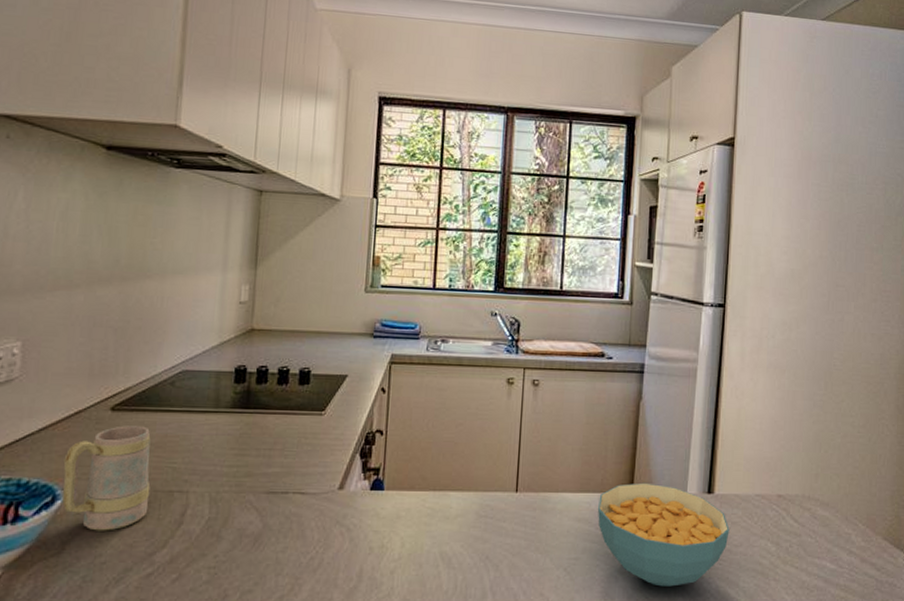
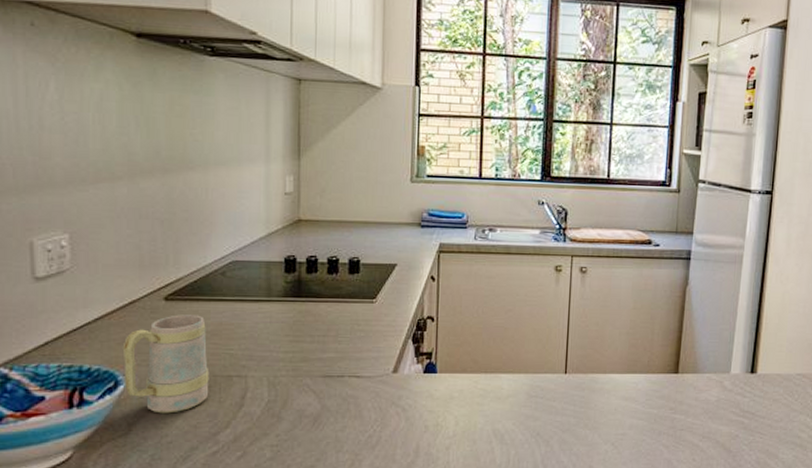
cereal bowl: present [597,482,730,587] -> none [643,364,771,459]

